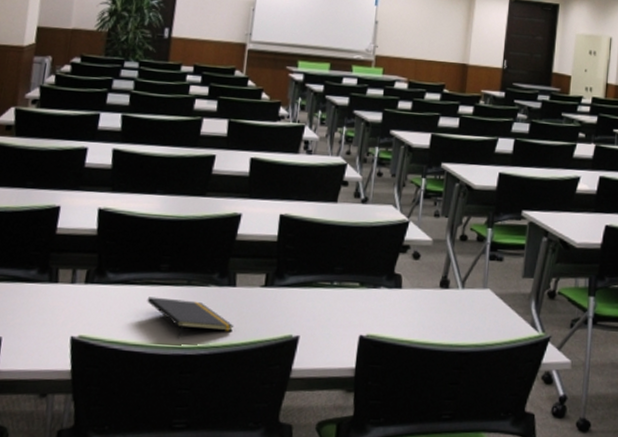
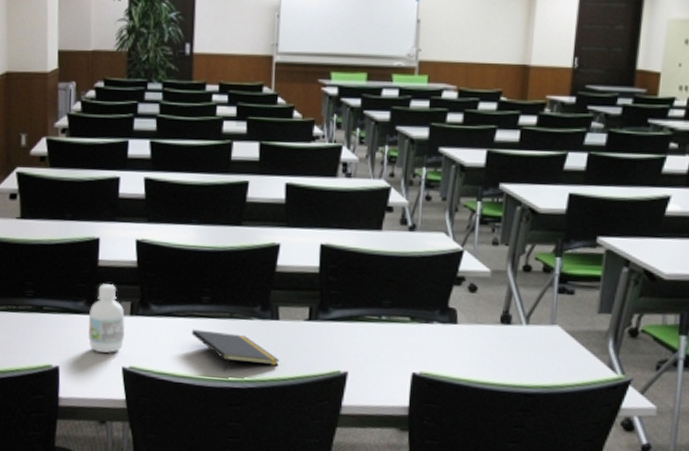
bottle: none [37,252,79,323] -> present [87,284,125,353]

